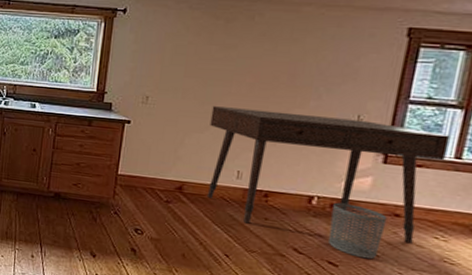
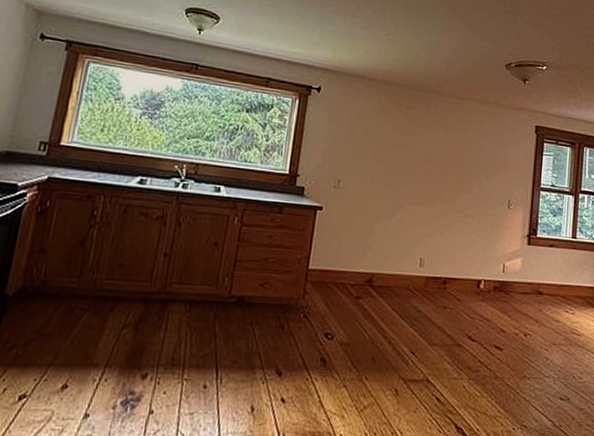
desk: present [206,106,450,244] -> none [394,191,568,320]
waste bin: present [328,202,387,260] -> none [494,284,534,339]

